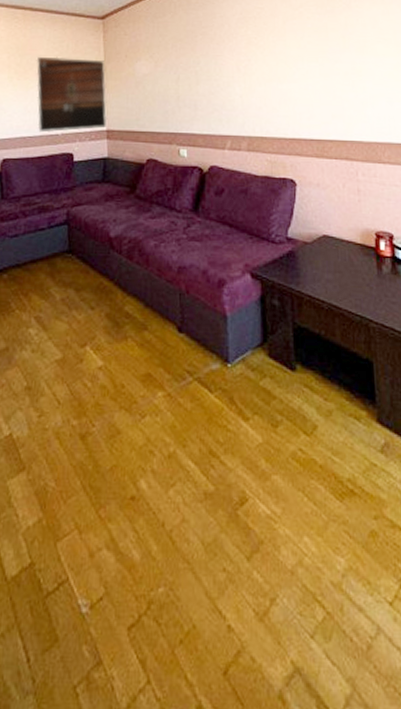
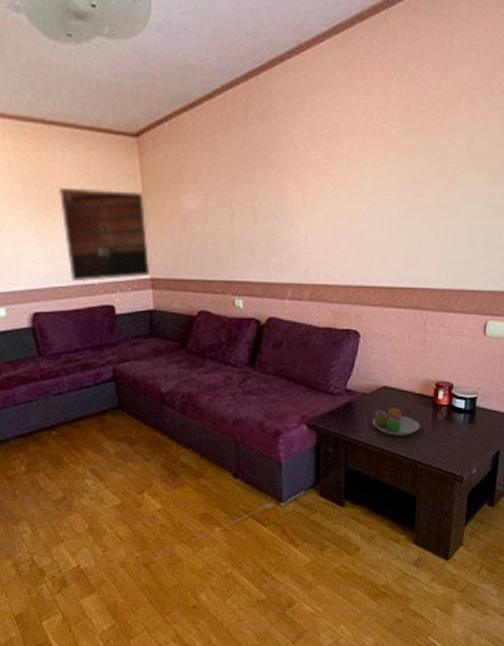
fruit bowl: none [316,258,366,289] -> present [372,407,420,436]

